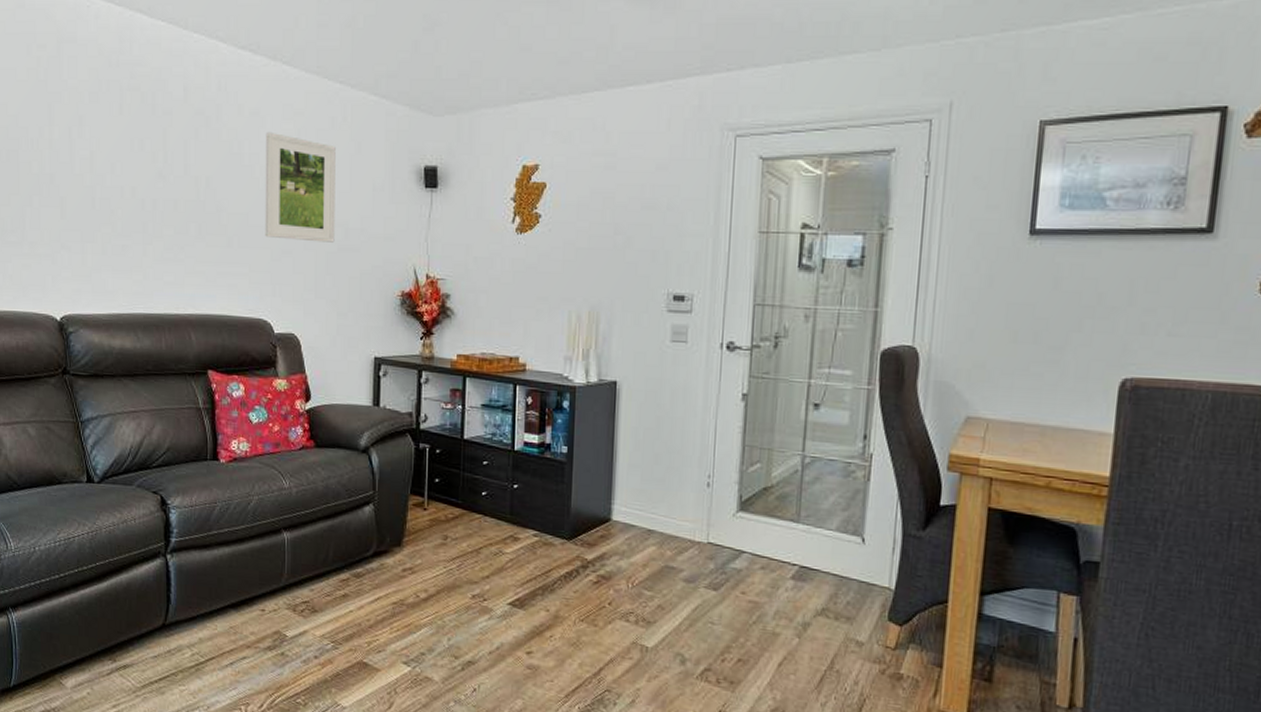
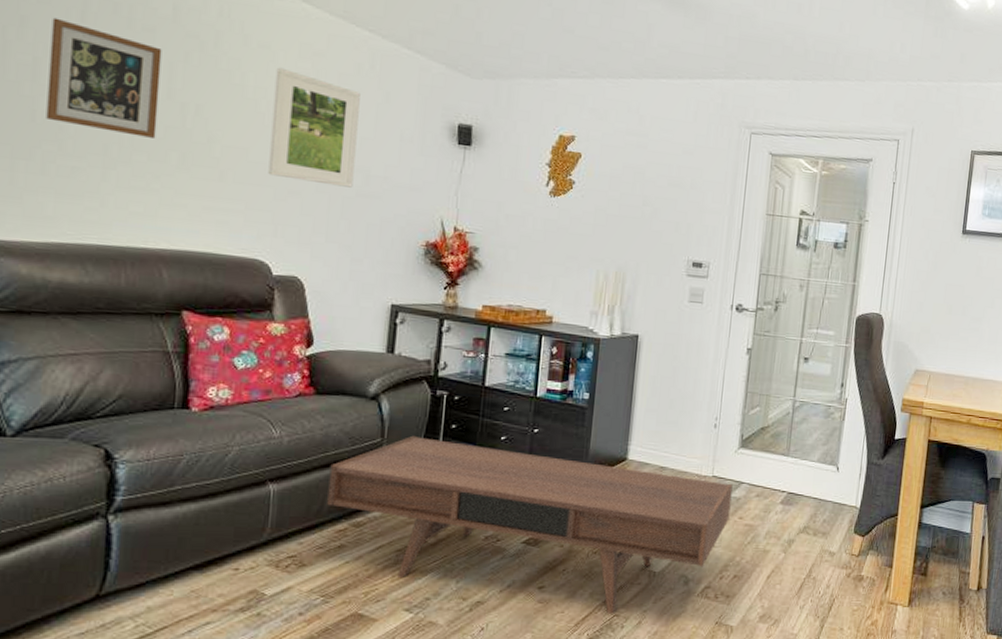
picture frame: none [100,114,179,213] -> present [46,17,162,138]
coffee table: none [331,489,732,690] -> present [327,435,733,615]

